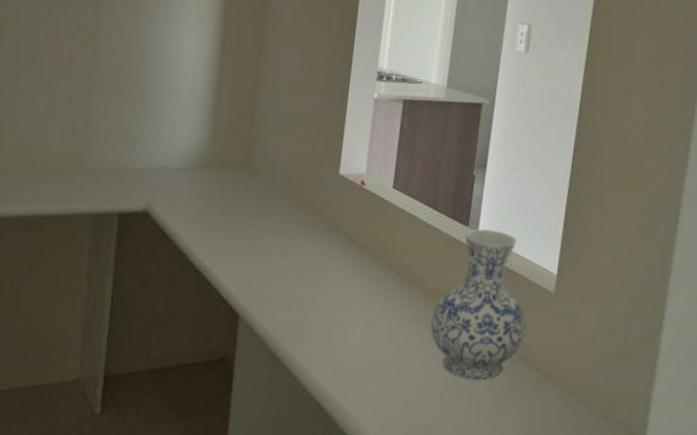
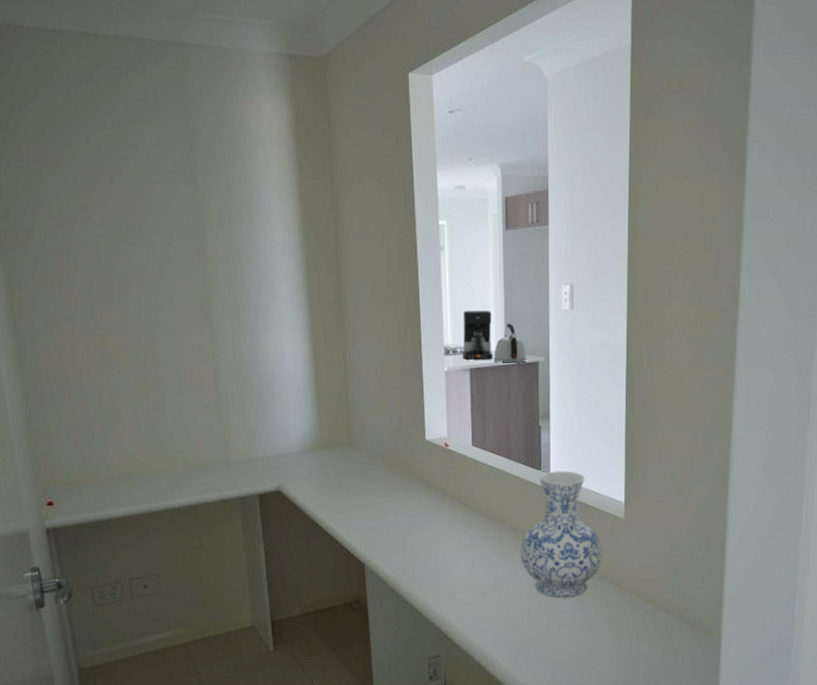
coffee maker: none [397,34,437,93] -> present [463,310,493,360]
kettle: none [432,56,471,103] -> present [494,323,527,364]

